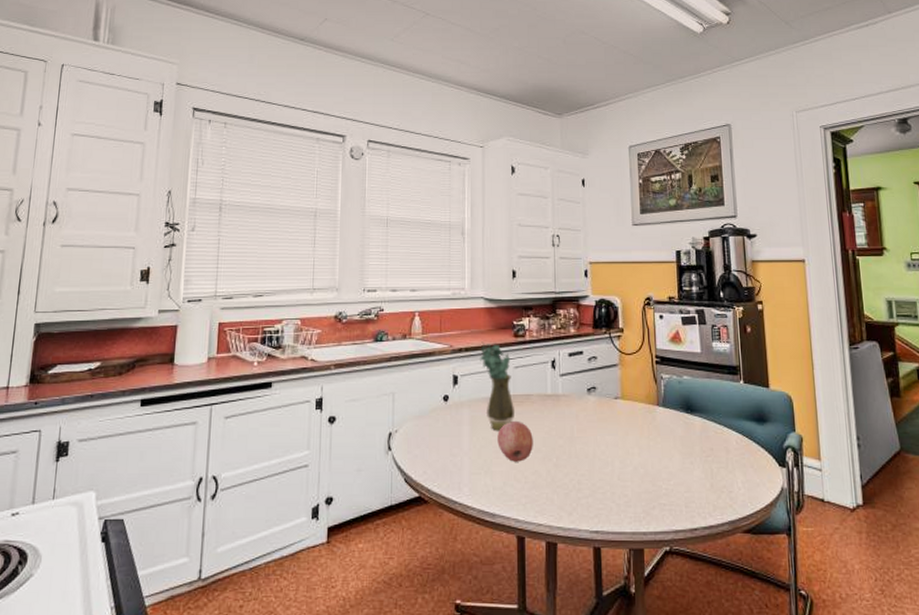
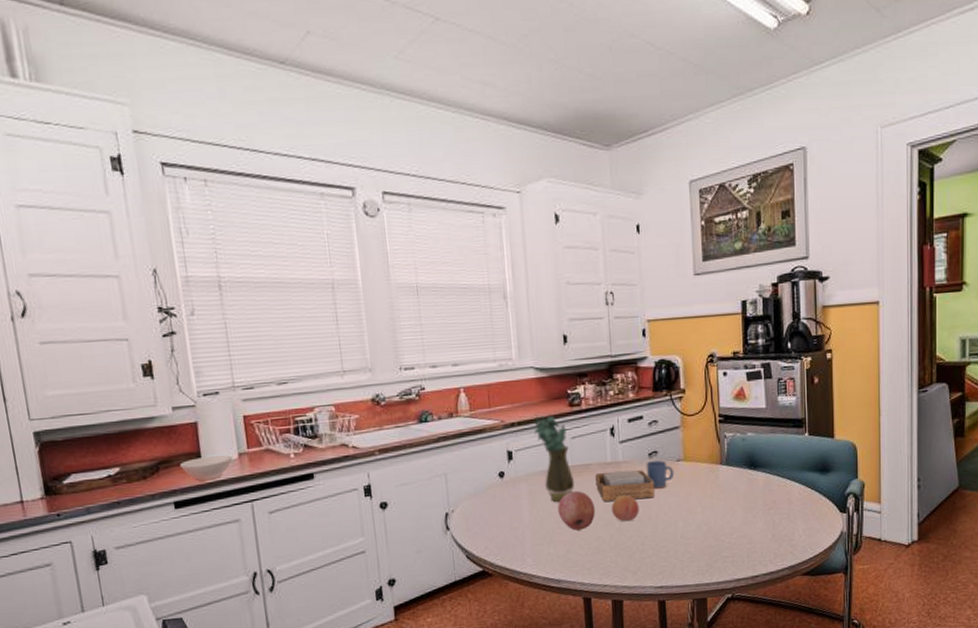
bowl: none [154,359,202,382] -> present [180,455,233,482]
napkin holder: none [535,404,592,435] -> present [595,470,654,501]
fruit: none [549,428,577,457] -> present [611,494,639,522]
mug: none [584,397,612,425] -> present [646,460,675,489]

